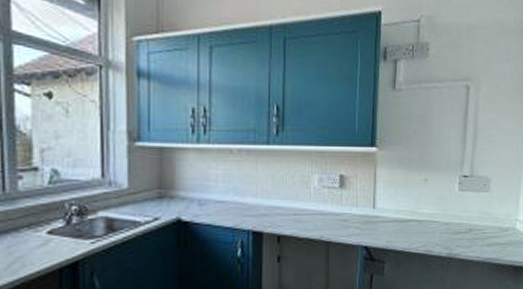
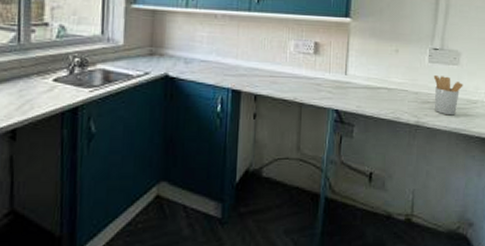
utensil holder: none [464,203,494,245] -> present [433,74,463,116]

